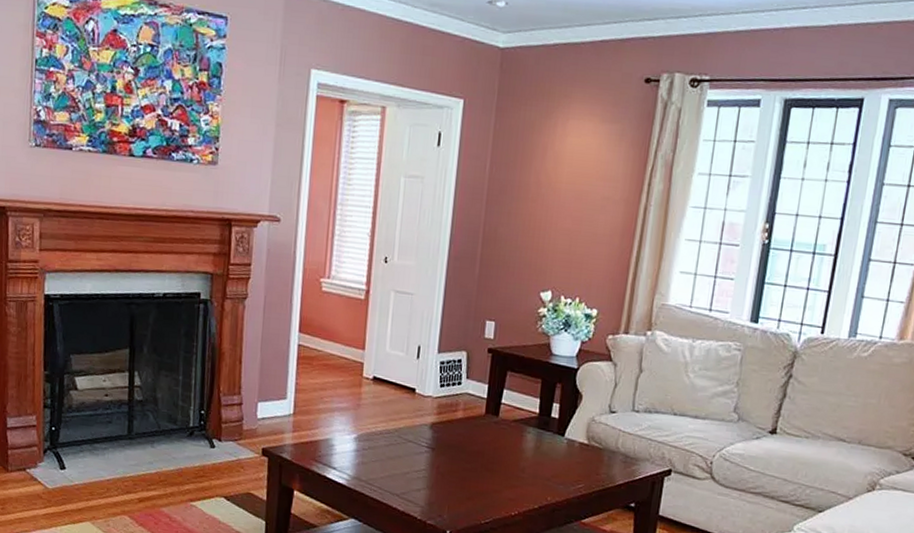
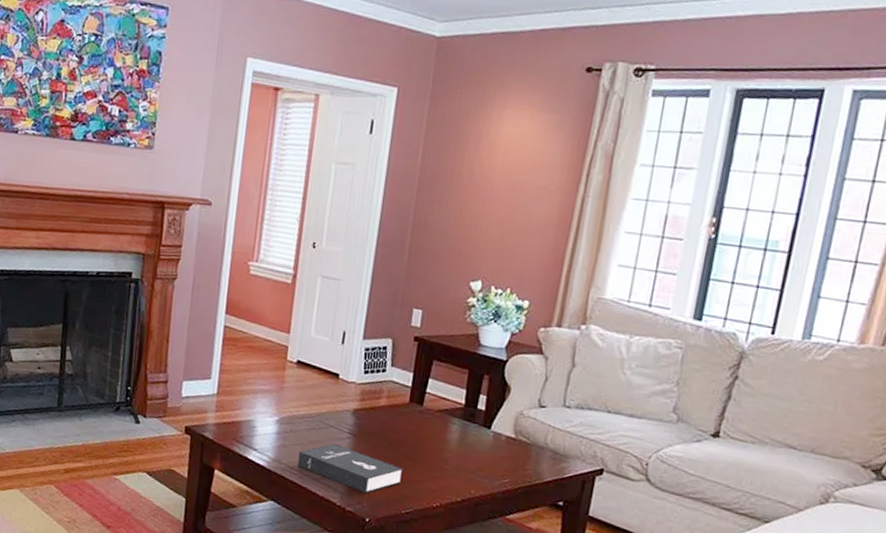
booklet: none [376,458,482,506] -> present [297,444,404,493]

